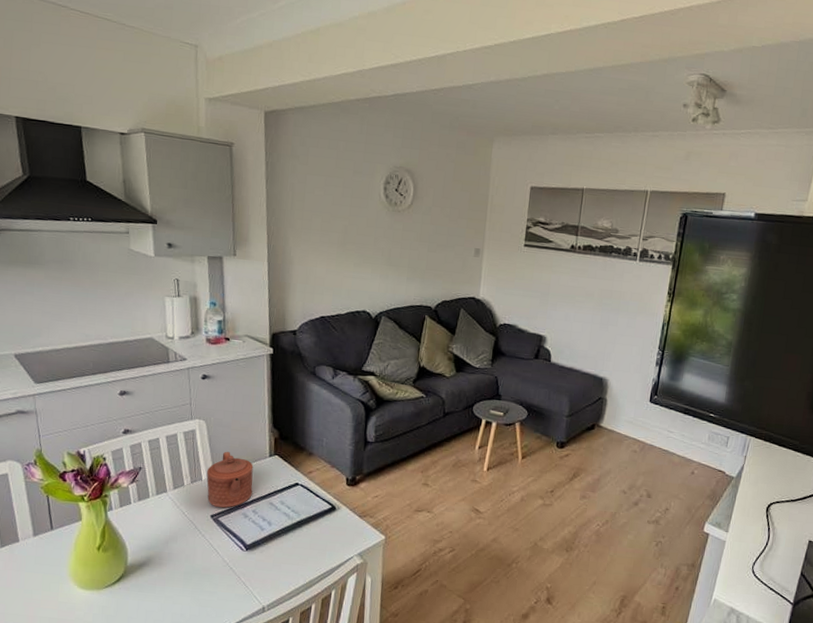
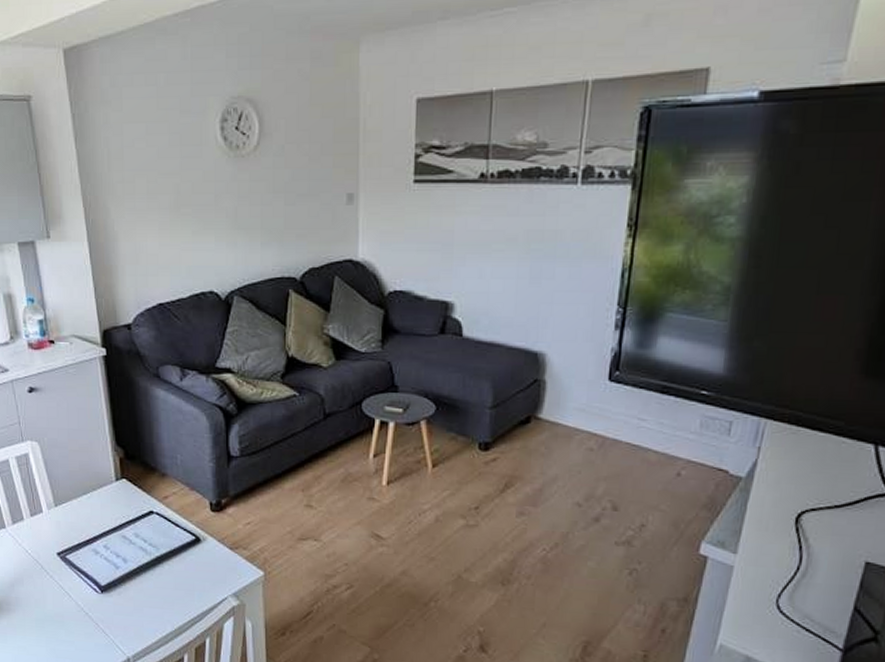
teapot: present [206,451,254,508] -> none [46,477,101,543]

